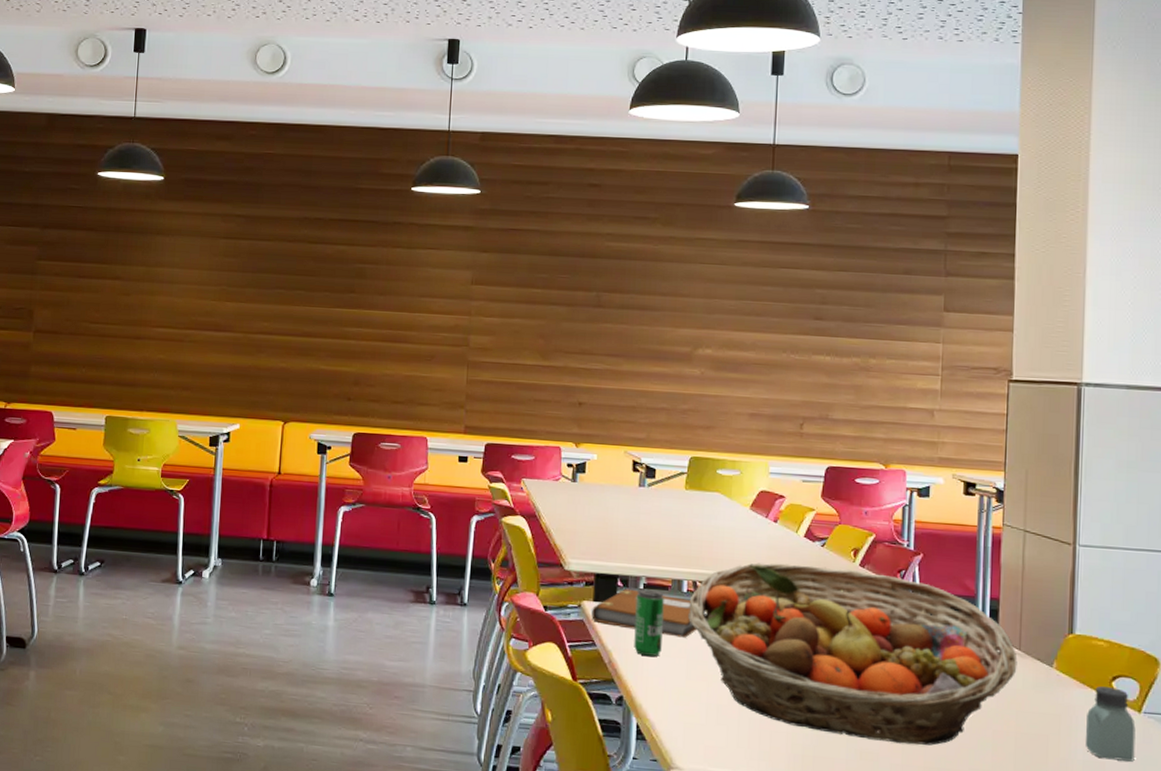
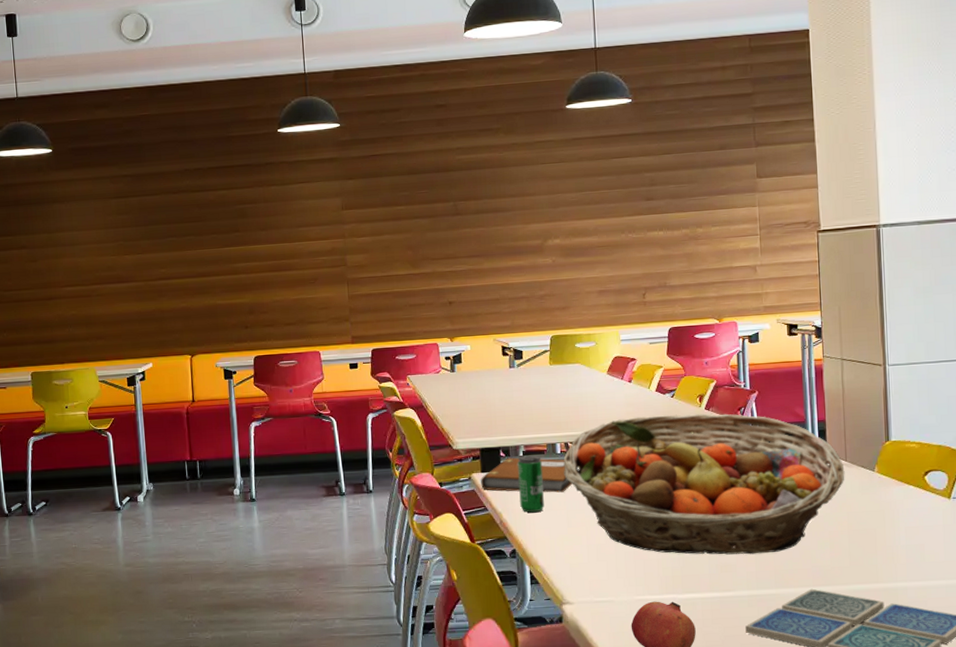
saltshaker: present [1086,686,1136,762] -> none [906,481,948,542]

